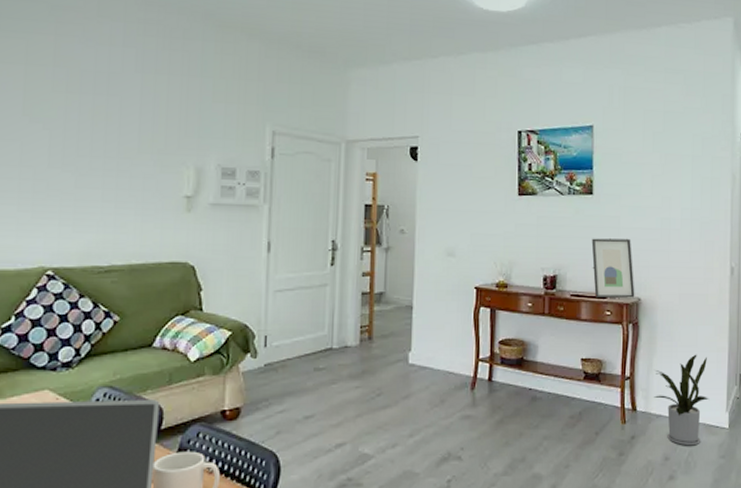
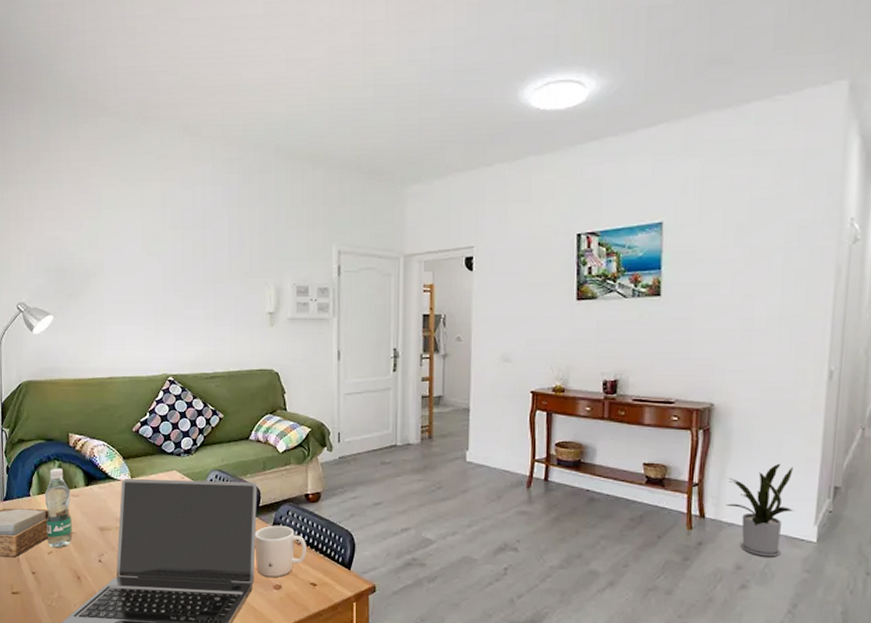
picture frame: present [591,238,635,299] -> none [657,341,707,404]

